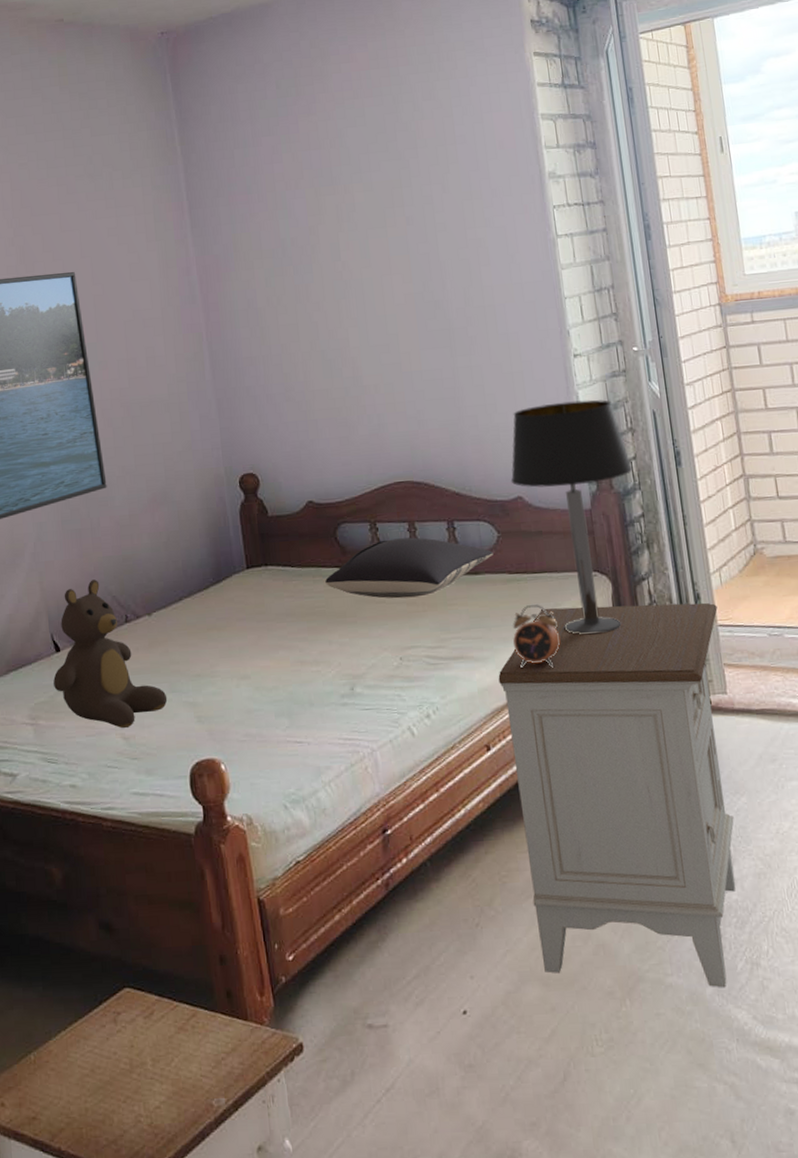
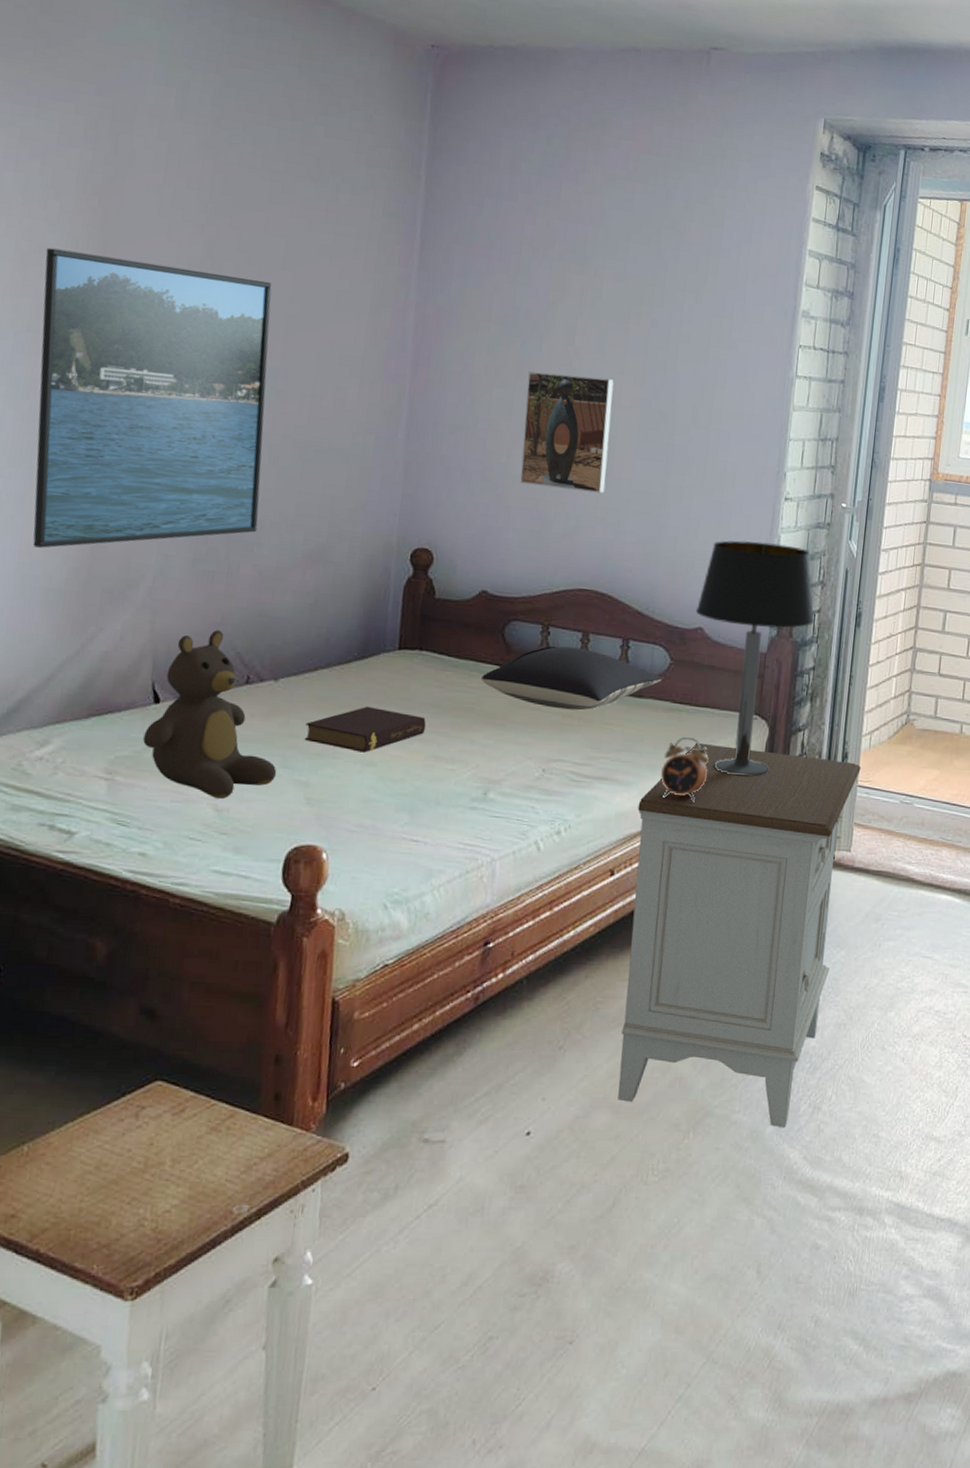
book: none [182,624,286,668] -> present [304,706,426,753]
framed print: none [305,282,399,396] -> present [520,371,614,494]

